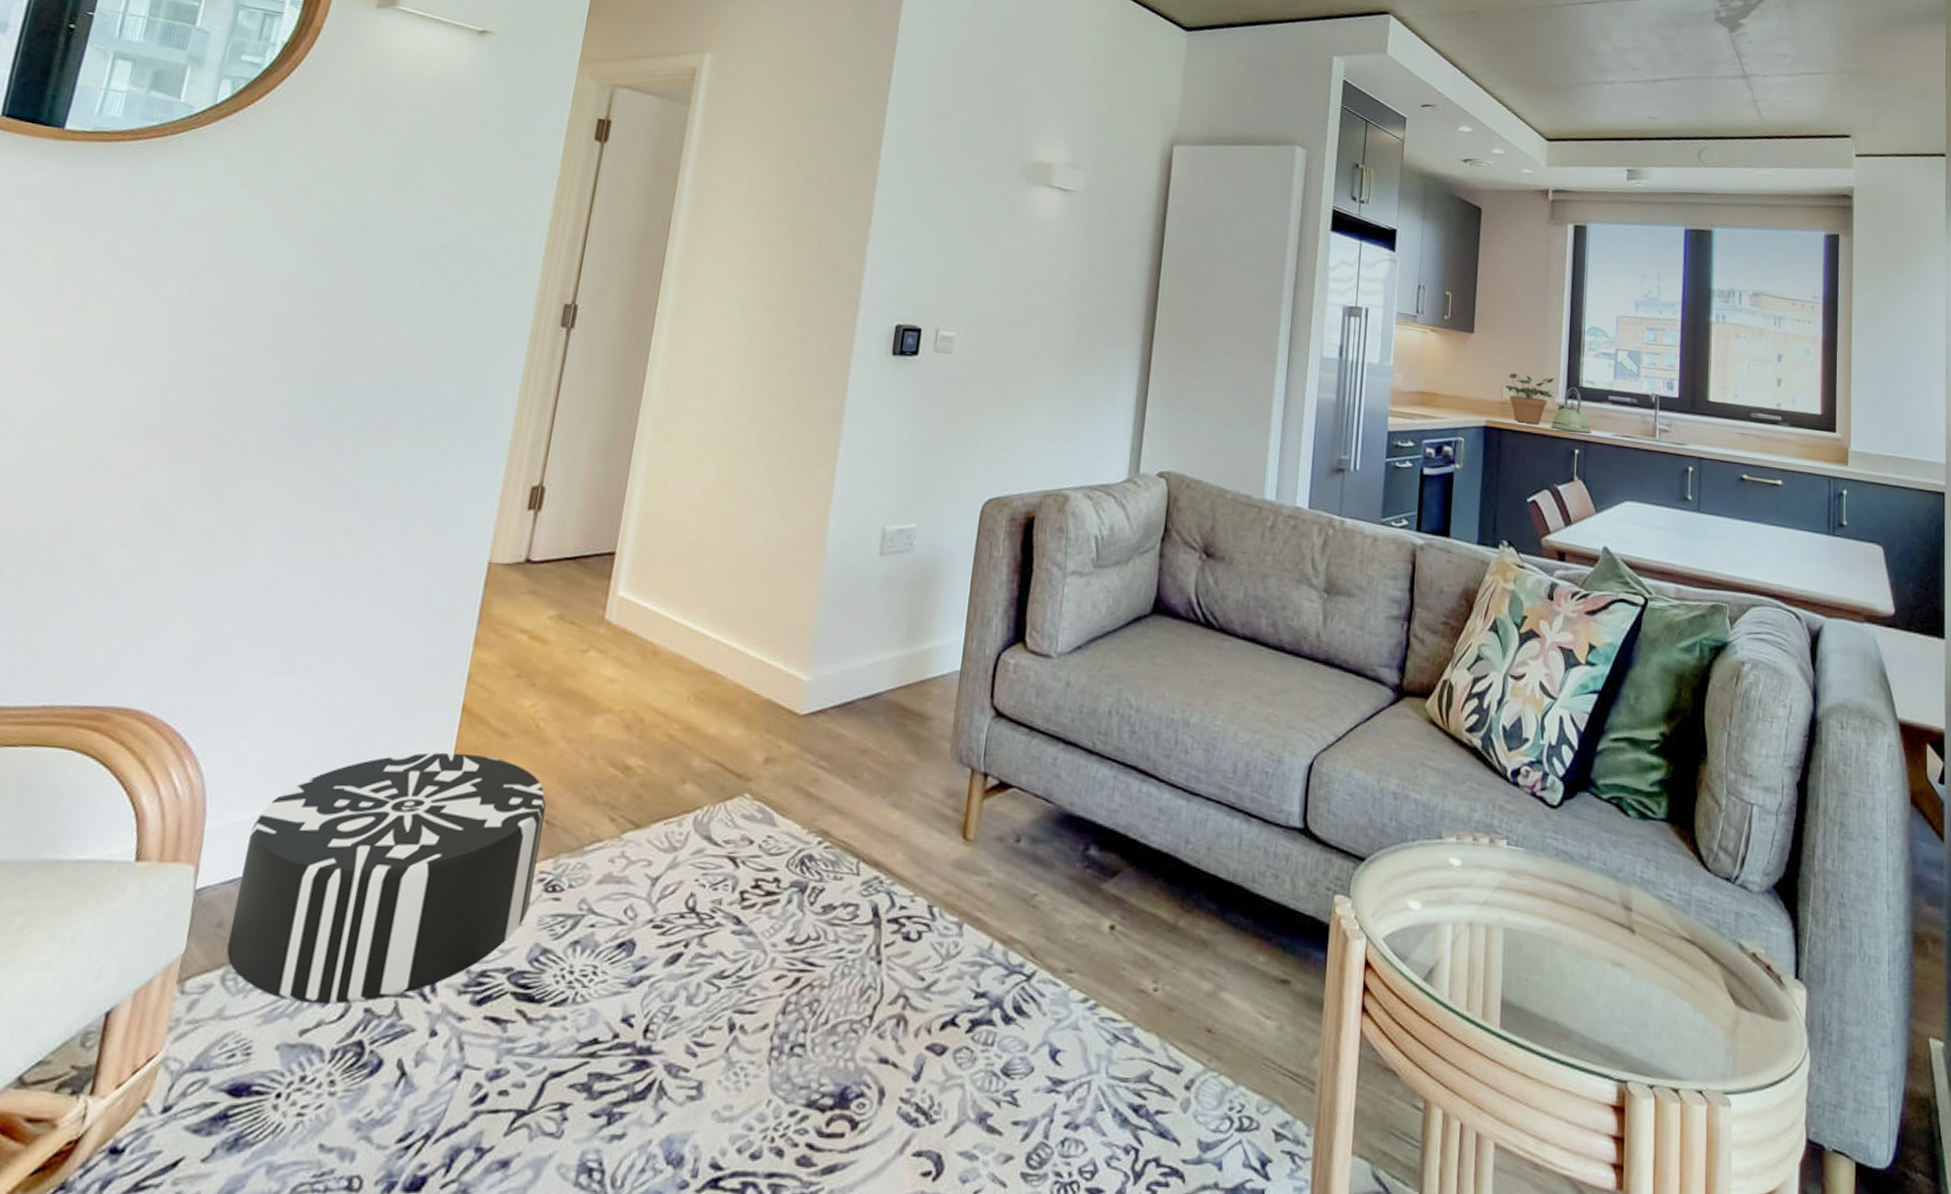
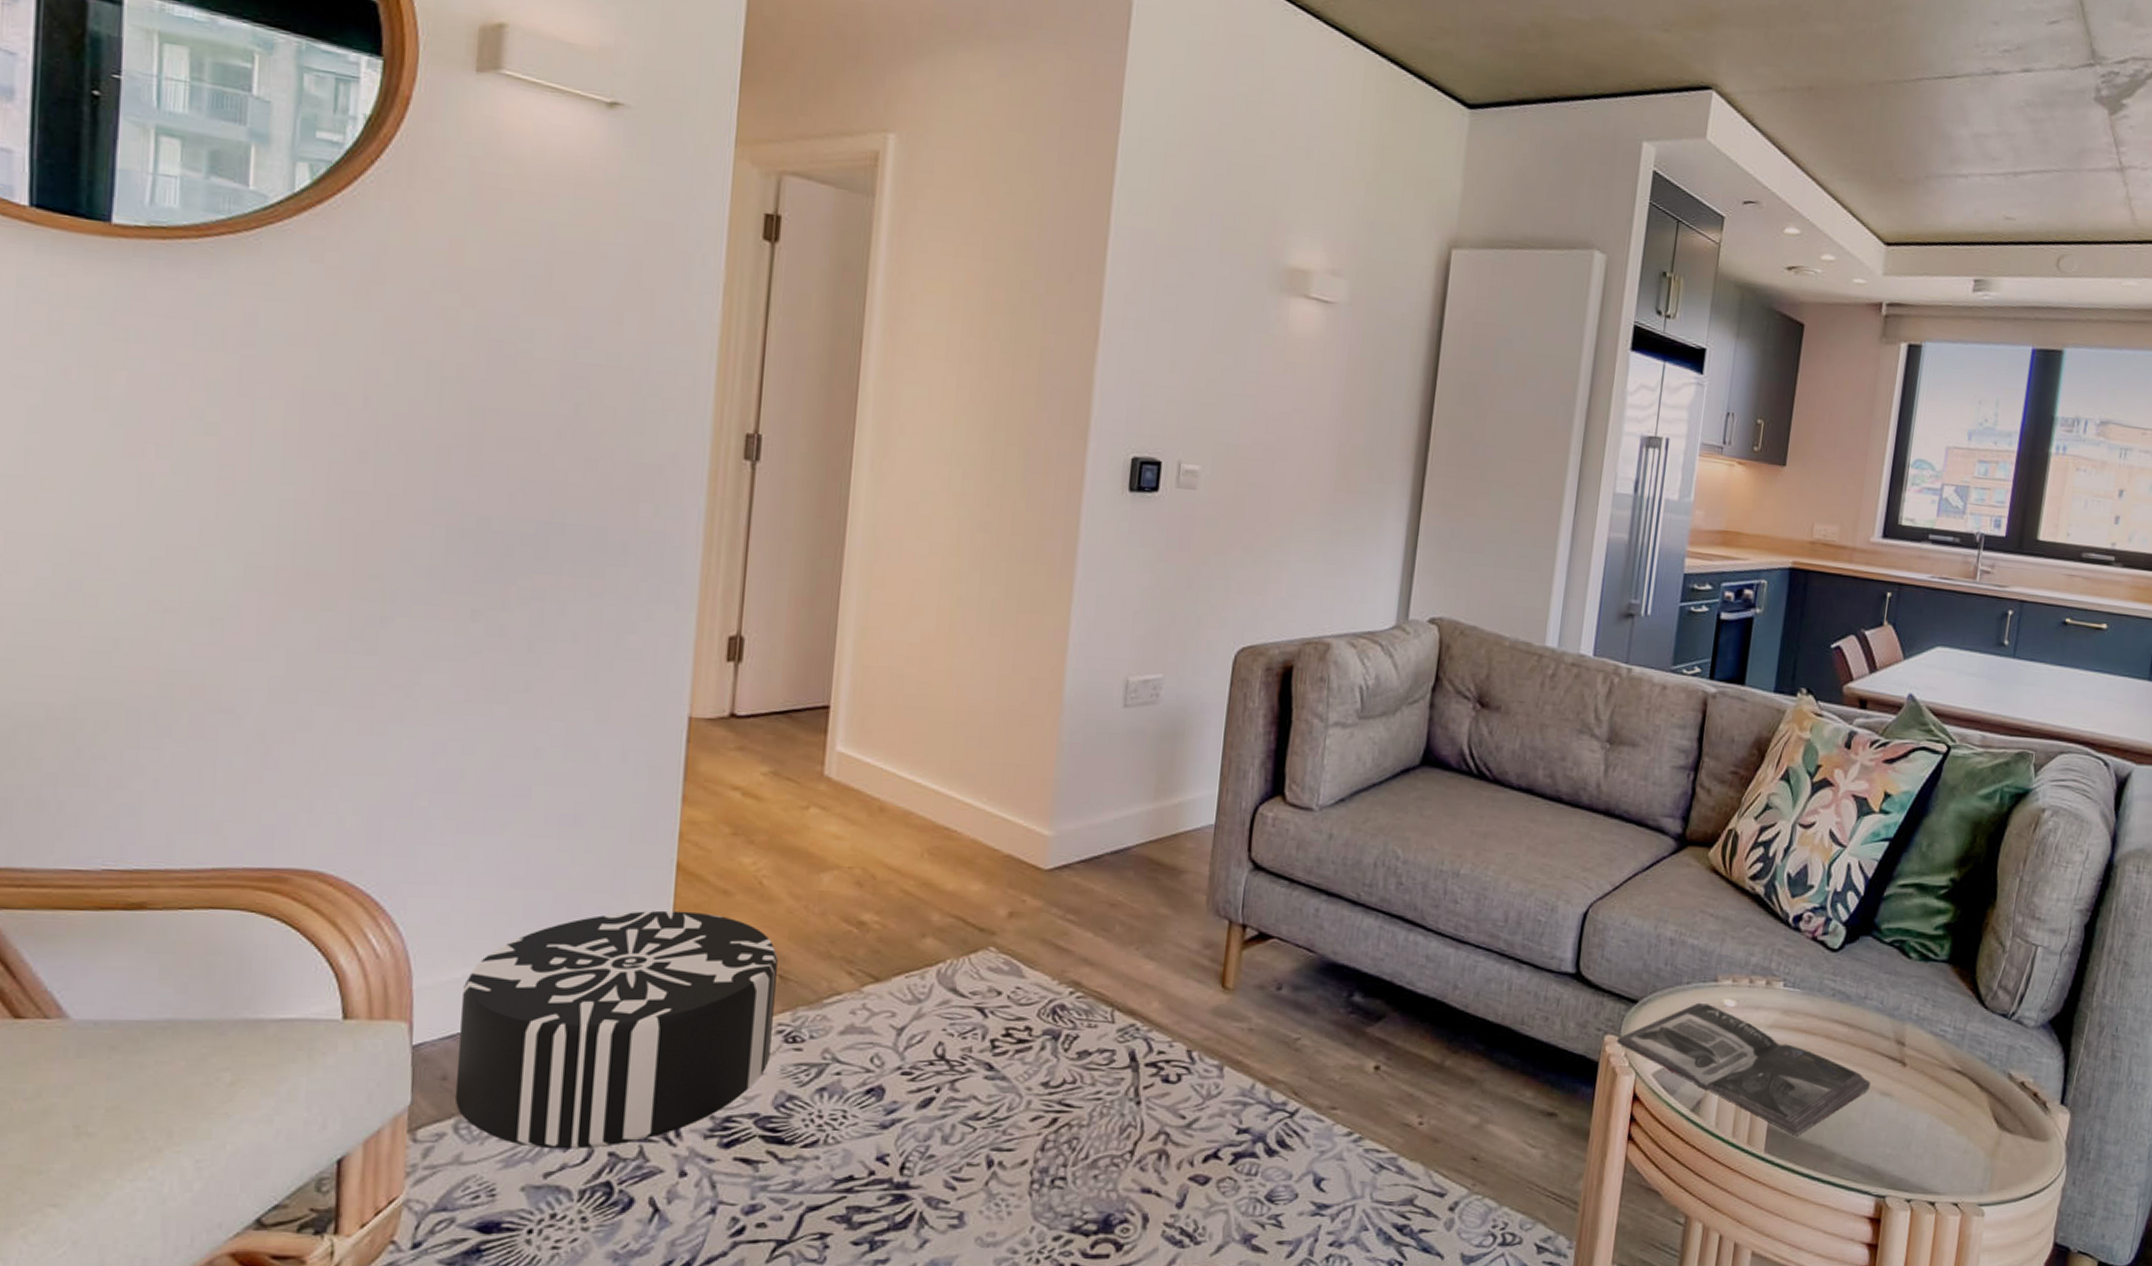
magazine: none [1346,861,1601,1010] -> present [1616,1002,1870,1135]
potted plant: present [1505,373,1556,425] -> none [1816,510,1872,566]
kettle: present [1551,387,1592,434] -> none [1863,525,1908,575]

